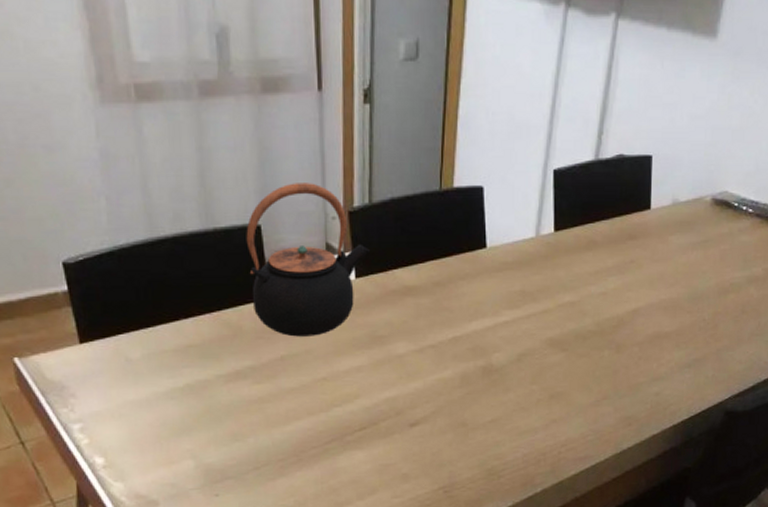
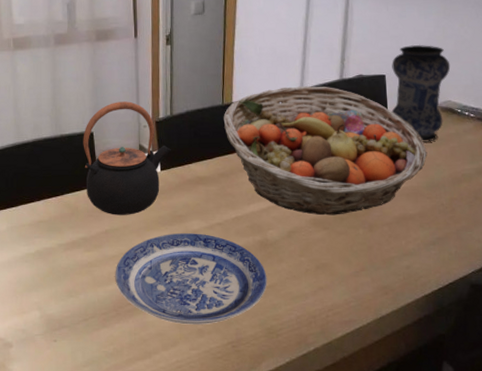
plate: none [295,358,490,469] -> present [115,233,267,325]
fruit basket: none [440,168,693,334] -> present [223,86,428,216]
vase: none [655,116,732,244] -> present [391,44,451,142]

